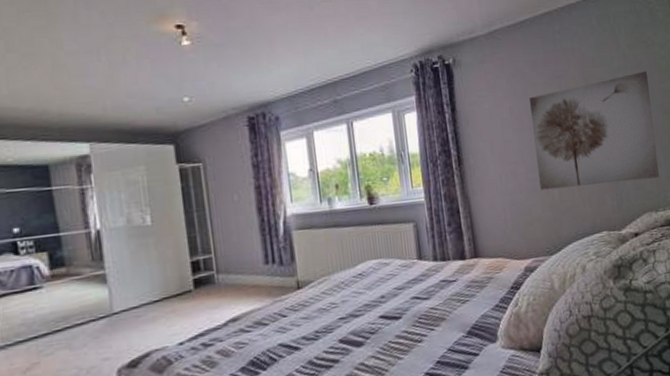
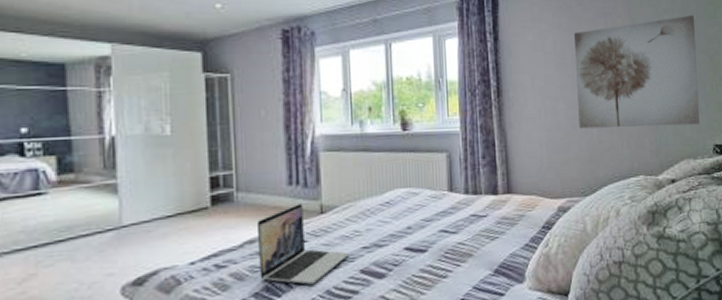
laptop: none [238,281,327,357] -> present [256,204,349,285]

